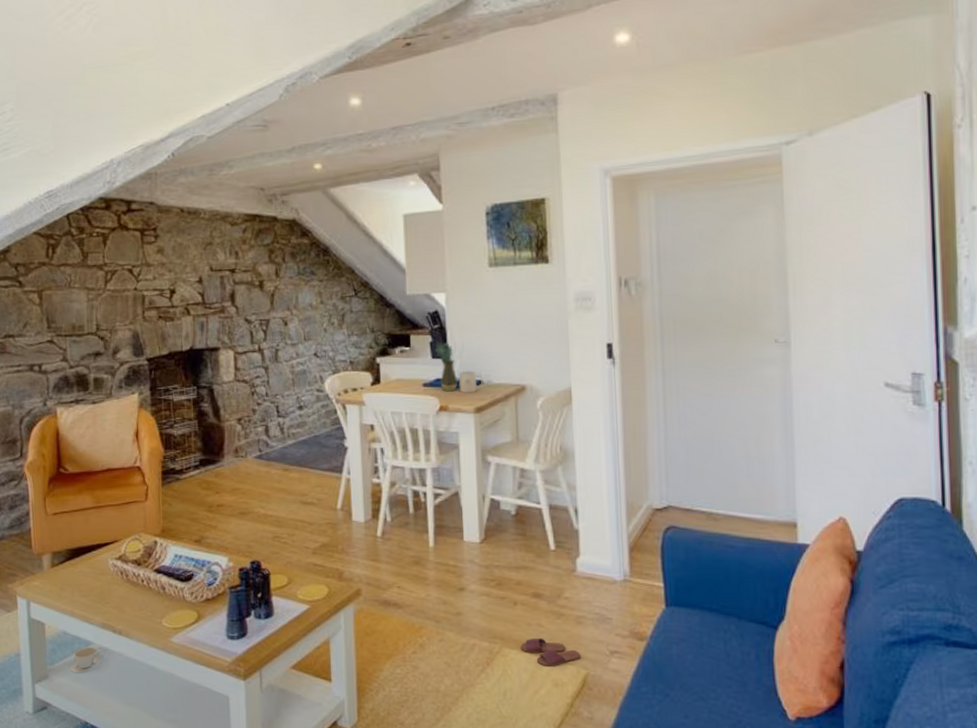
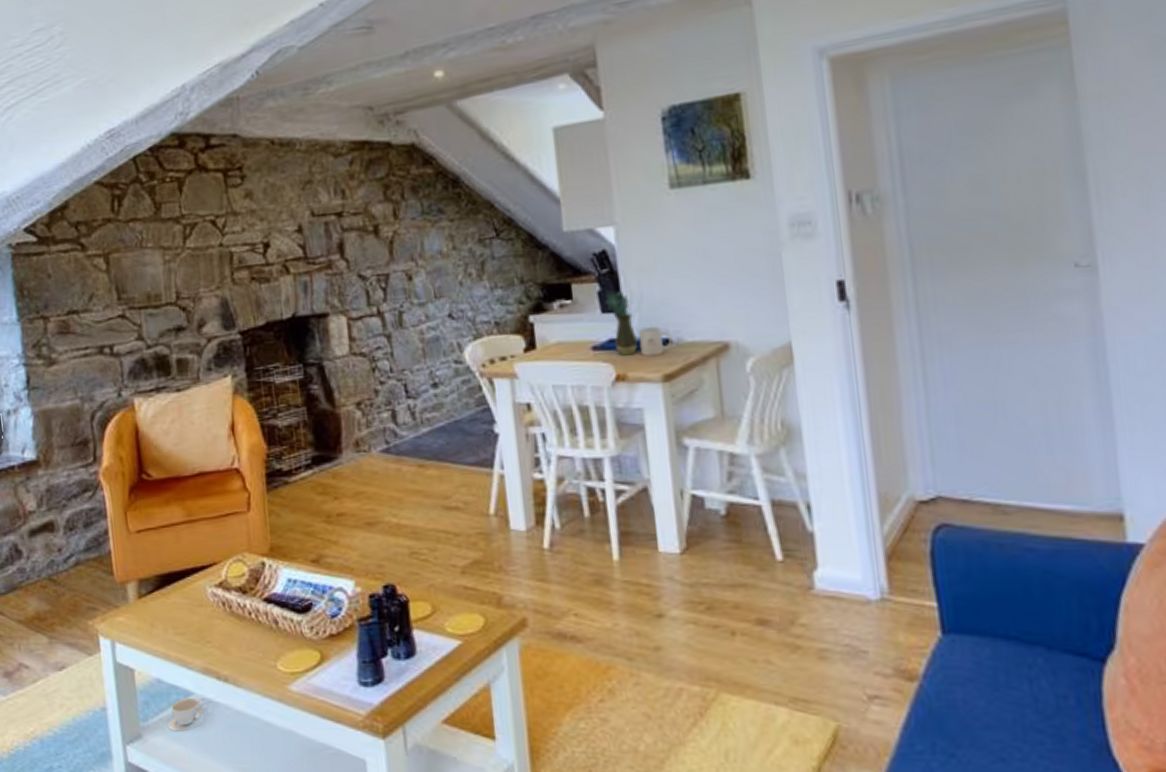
slippers: present [520,638,581,666] -> none [743,679,828,717]

